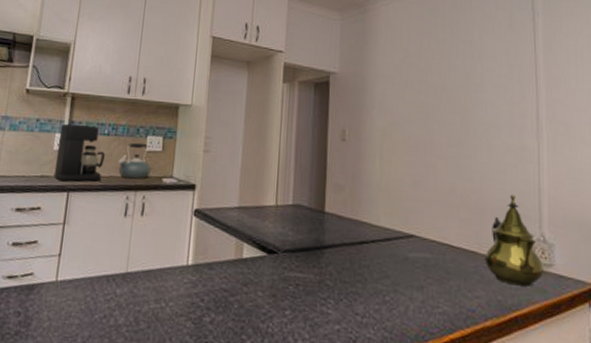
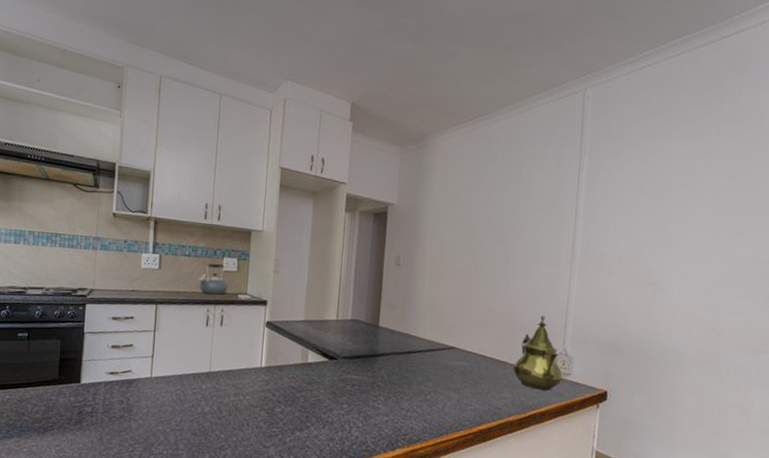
coffee maker: present [54,124,105,182] -> none [143,245,187,296]

